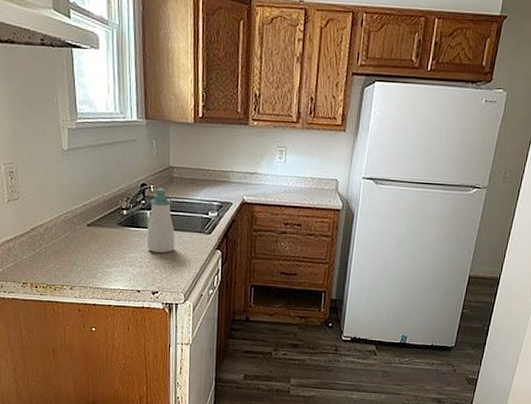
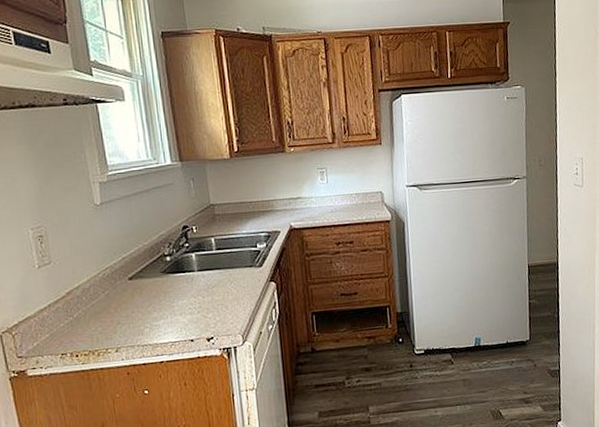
soap bottle: present [147,188,175,254] -> none [193,227,226,296]

